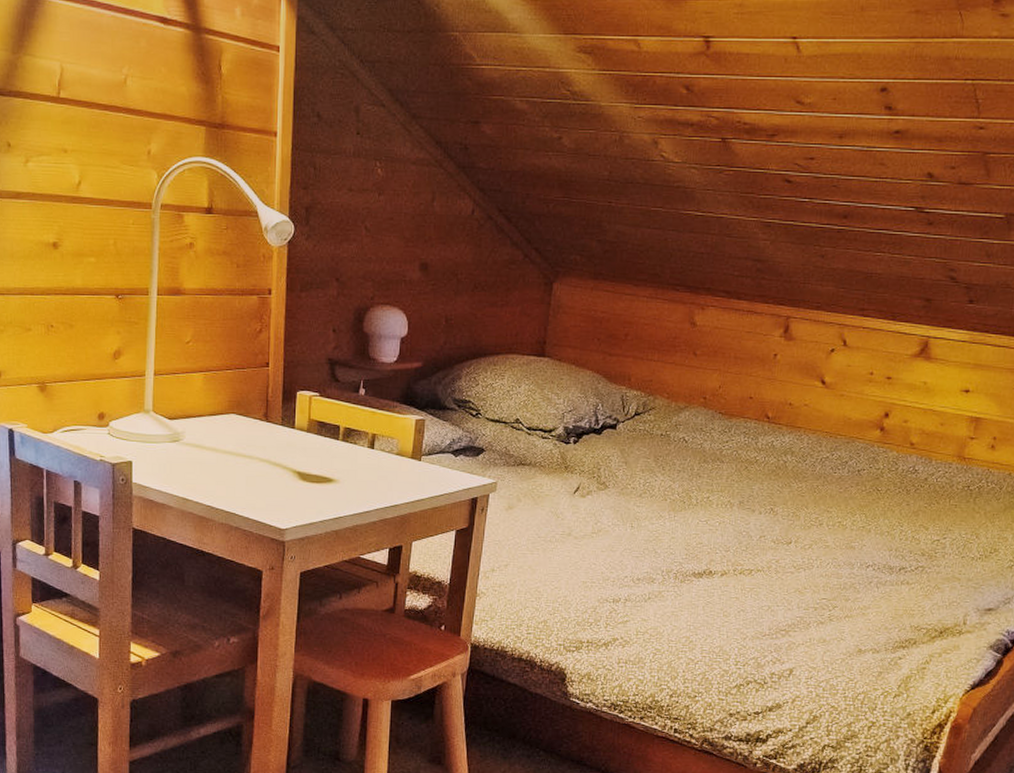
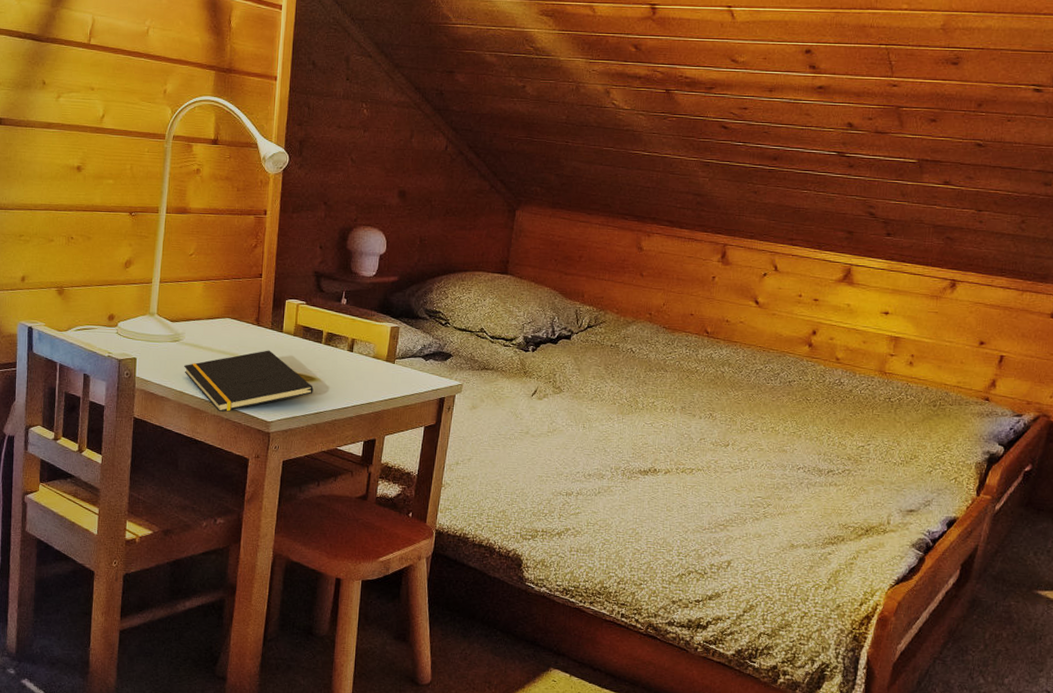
notepad: none [186,449,331,519] -> present [184,350,313,412]

